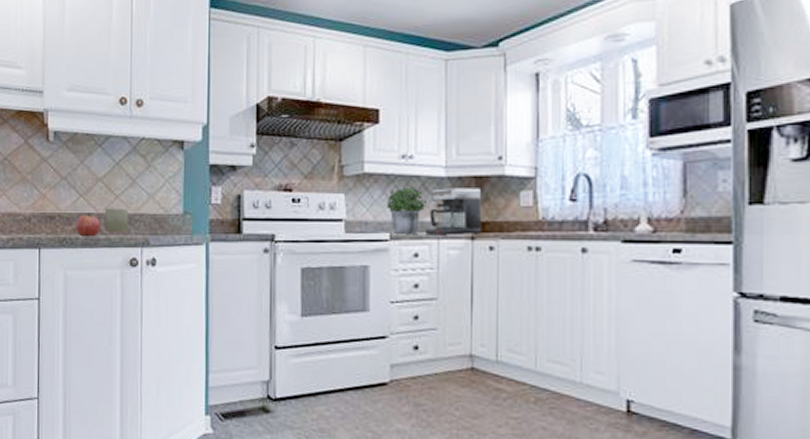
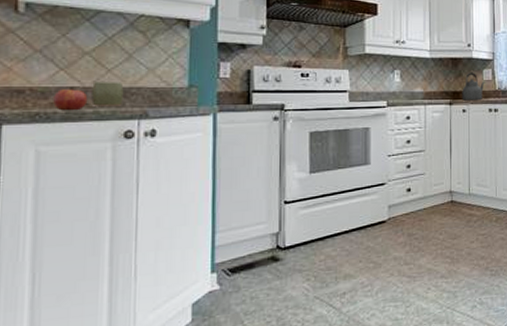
potted plant: present [387,187,428,235] -> none [384,65,417,103]
coffee maker: present [424,188,482,236] -> none [414,66,457,102]
kettle: none [489,196,522,236] -> present [462,73,485,102]

